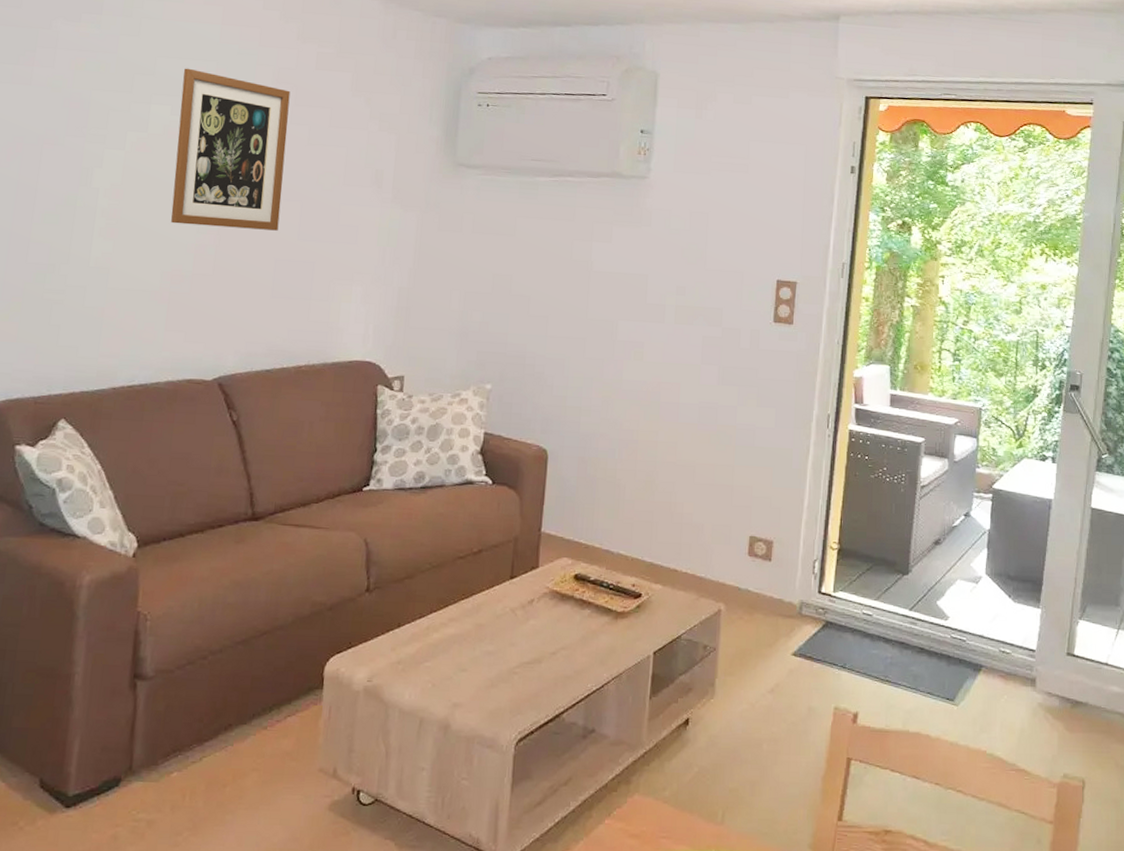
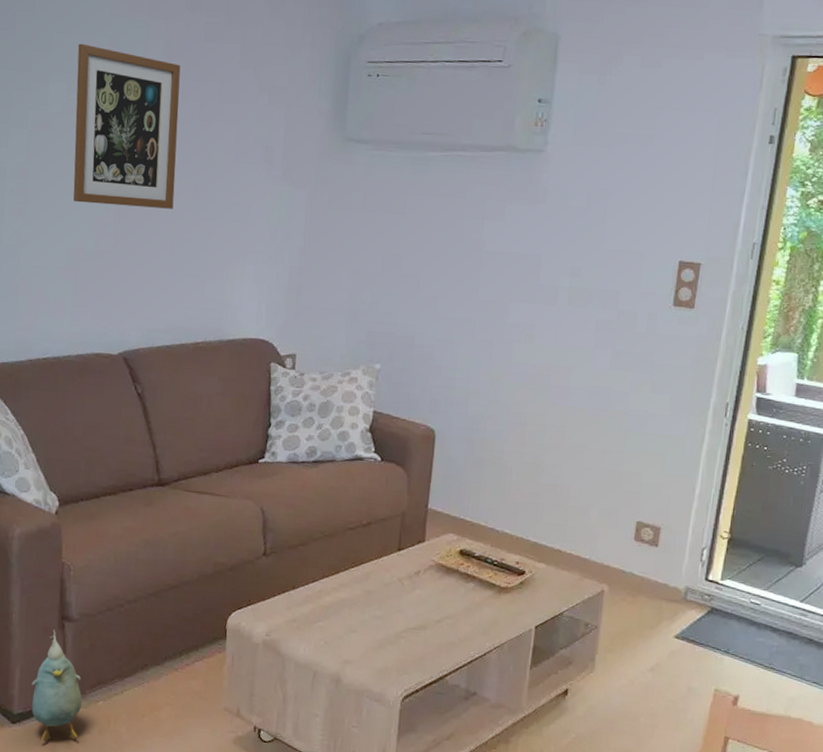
plush toy: none [91,691,153,827] -> present [31,630,83,742]

